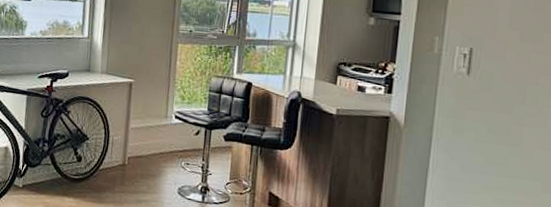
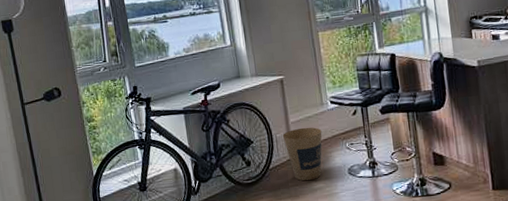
trash can: none [119,135,160,191] -> present [282,127,322,181]

